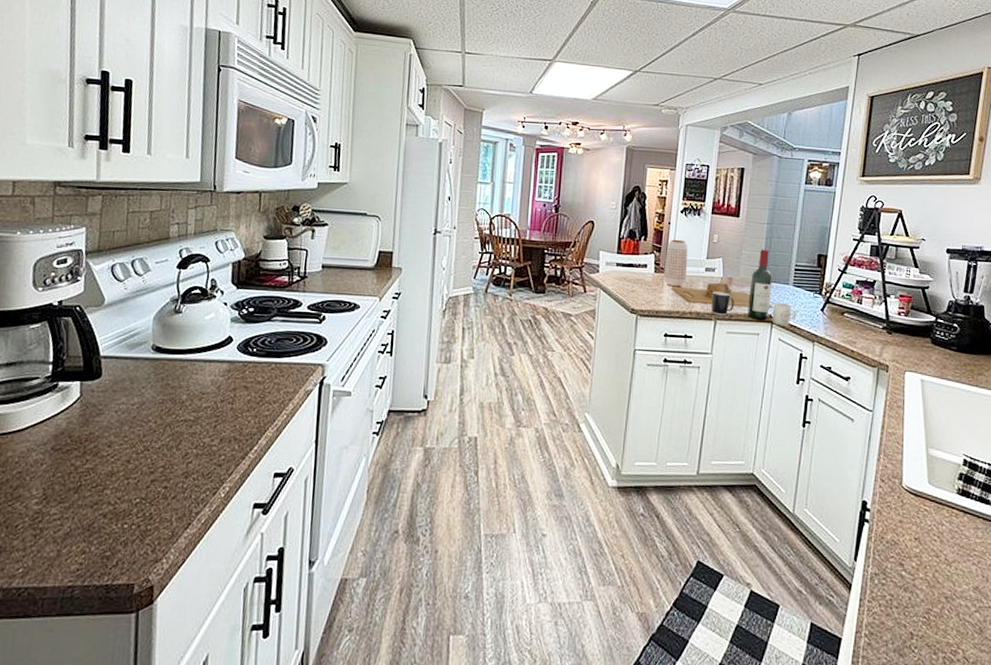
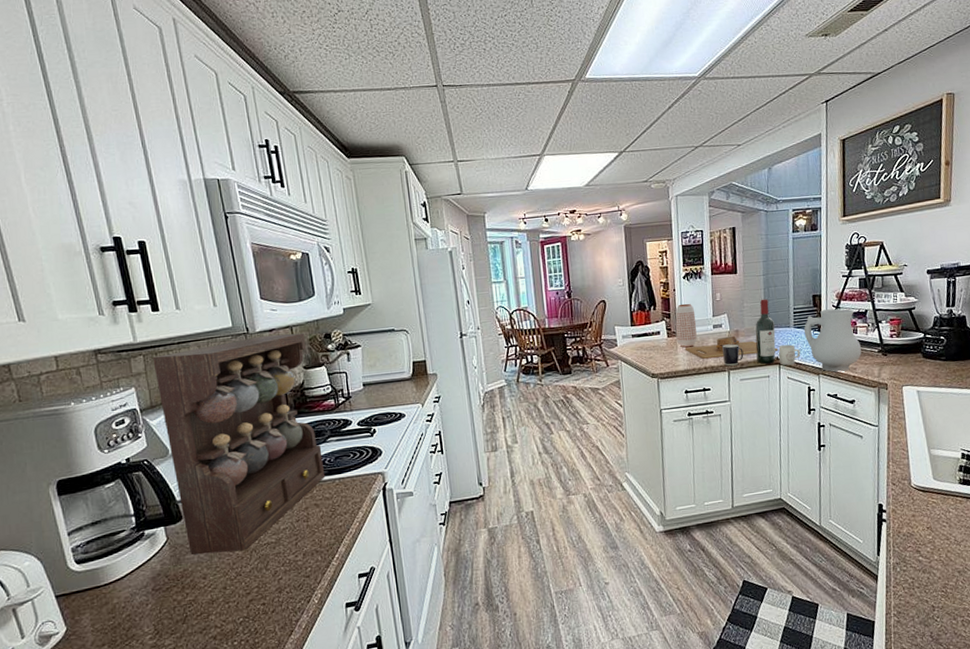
spice rack: none [101,196,273,424] -> present [153,333,326,555]
ceramic pitcher: none [803,272,864,343] -> present [804,308,862,372]

